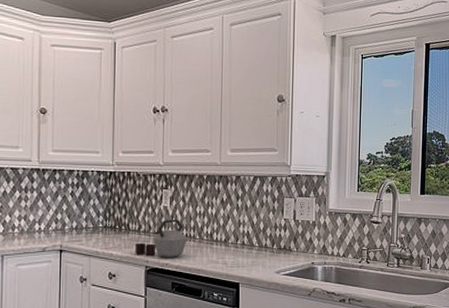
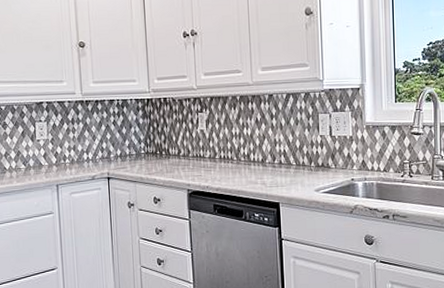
kettle: present [135,219,187,259] -> none [176,142,225,182]

